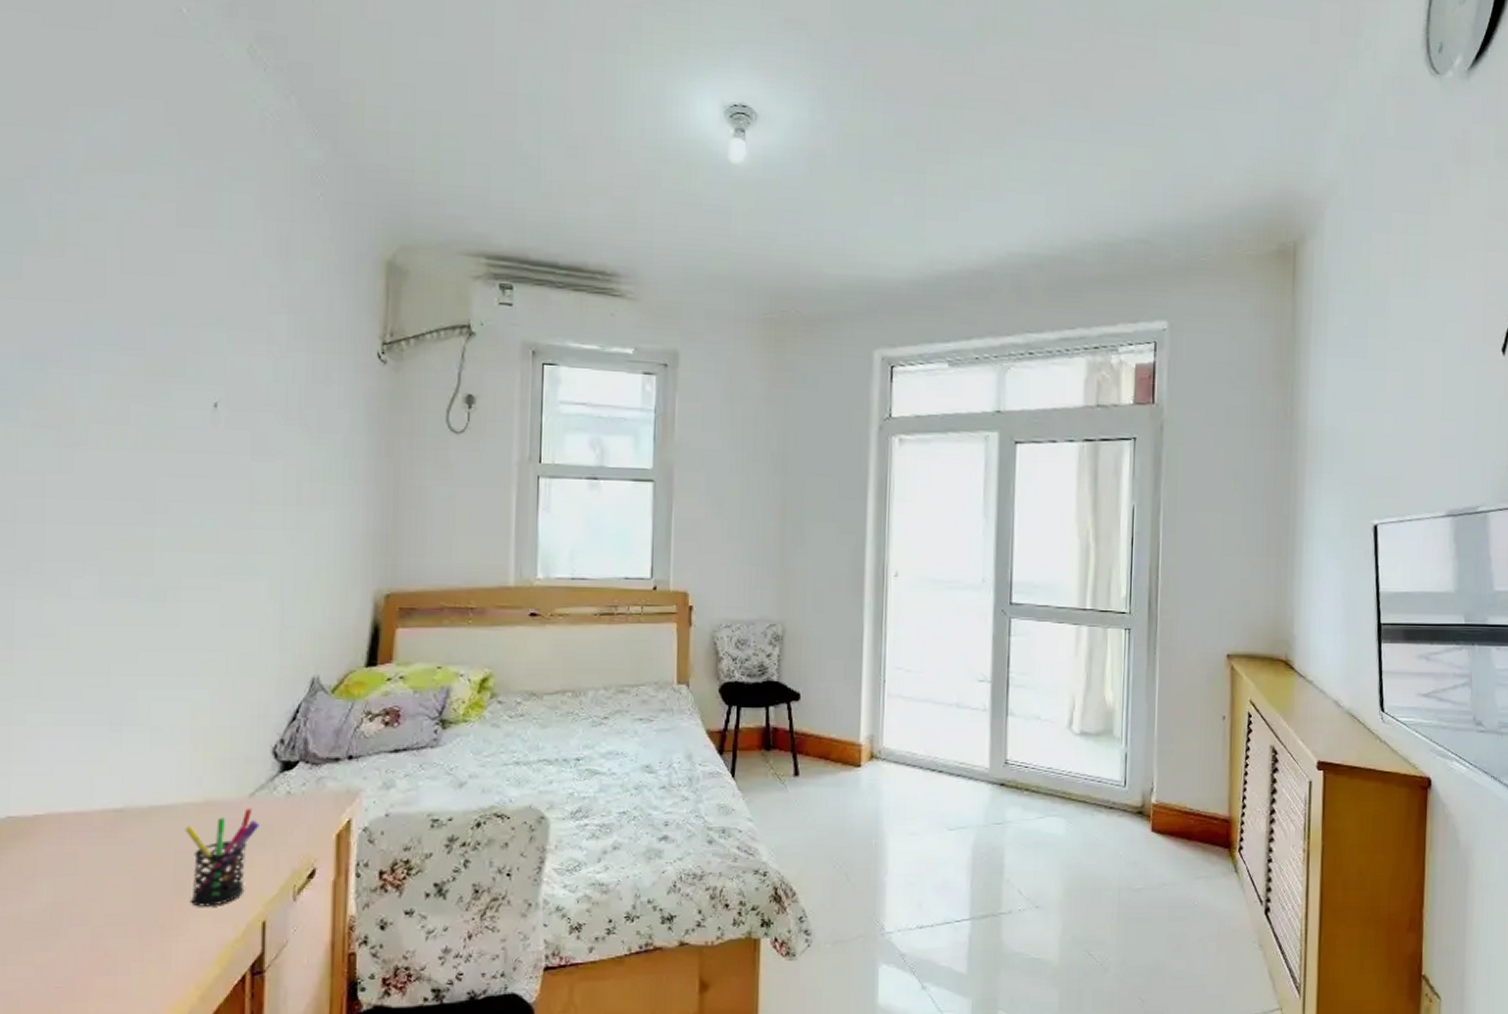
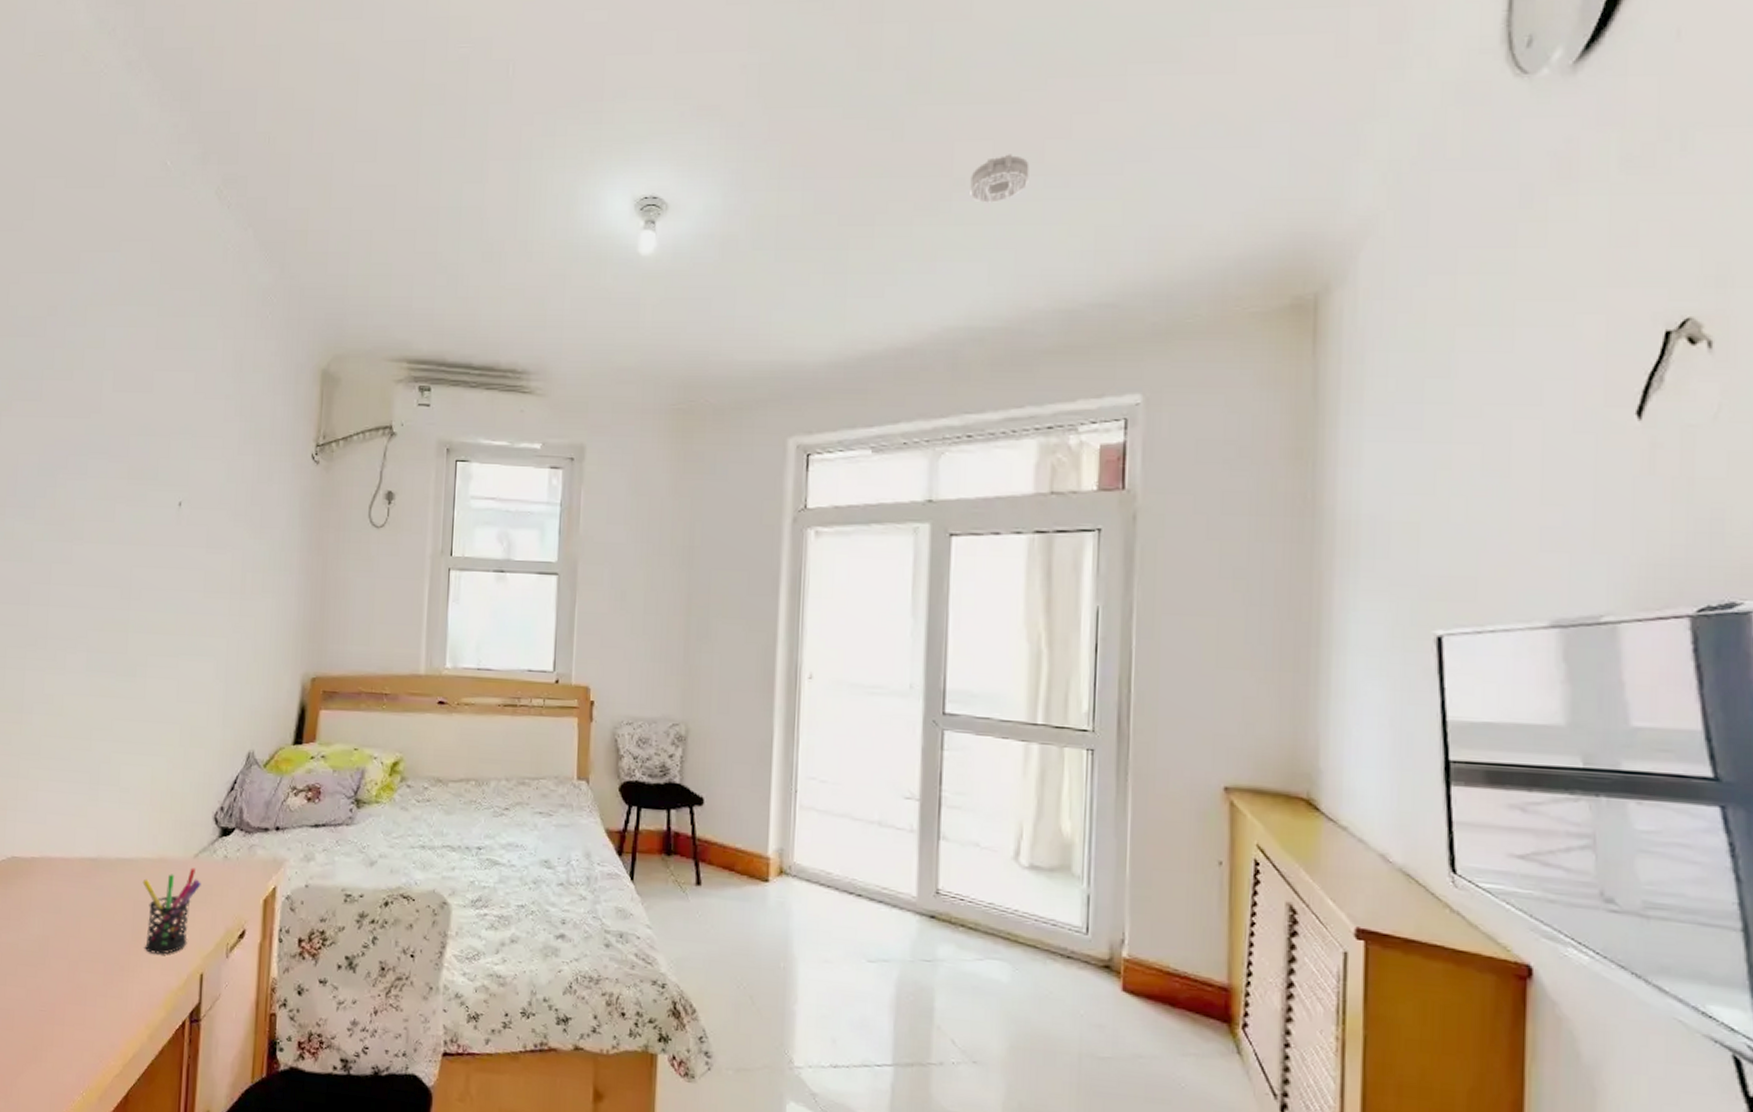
smoke detector: none [1031,97,1080,142] -> present [970,154,1030,203]

